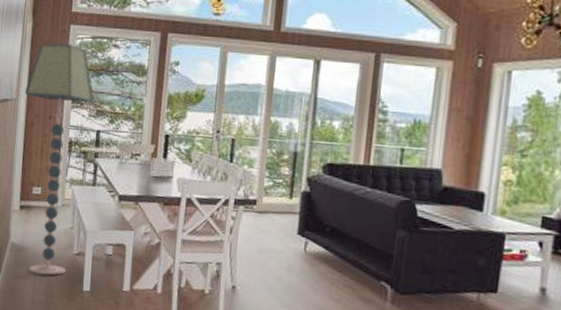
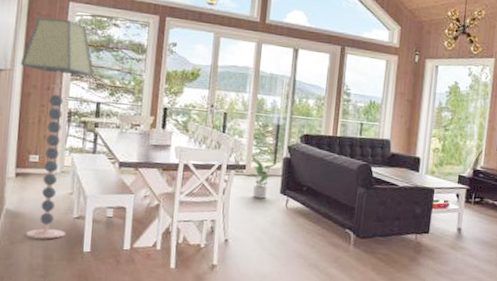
potted plant: none [261,192,294,240] -> present [250,158,277,199]

